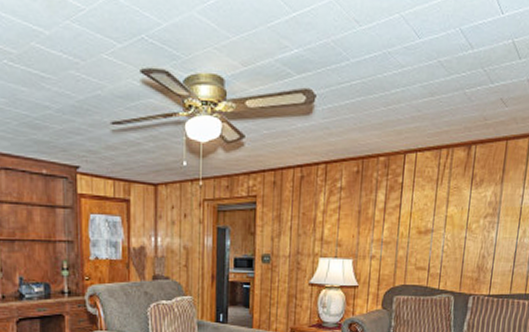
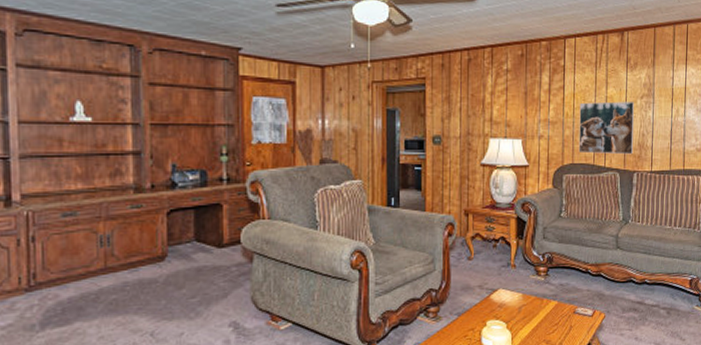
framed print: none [411,221,476,277] -> present [578,101,634,155]

